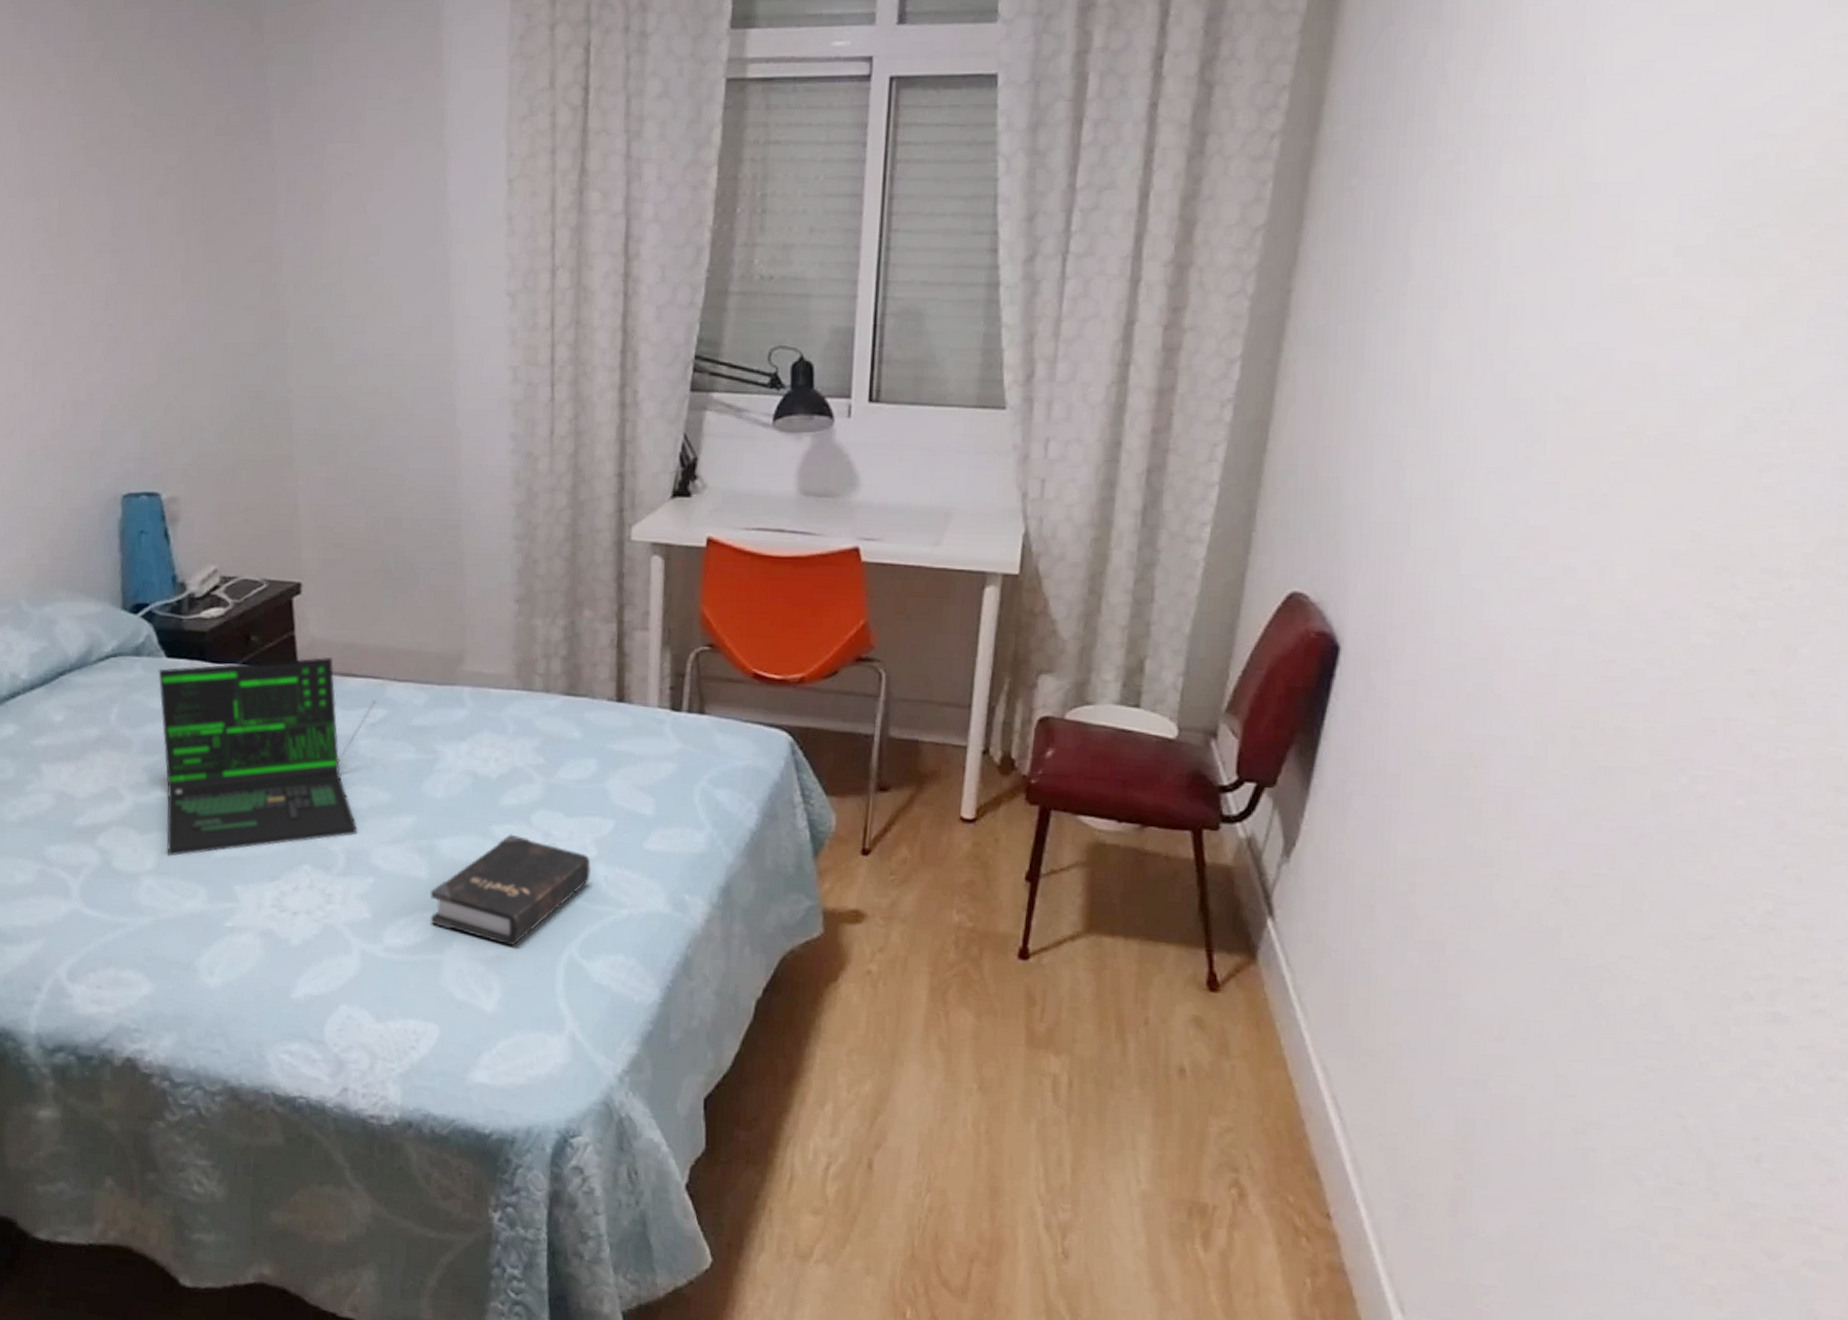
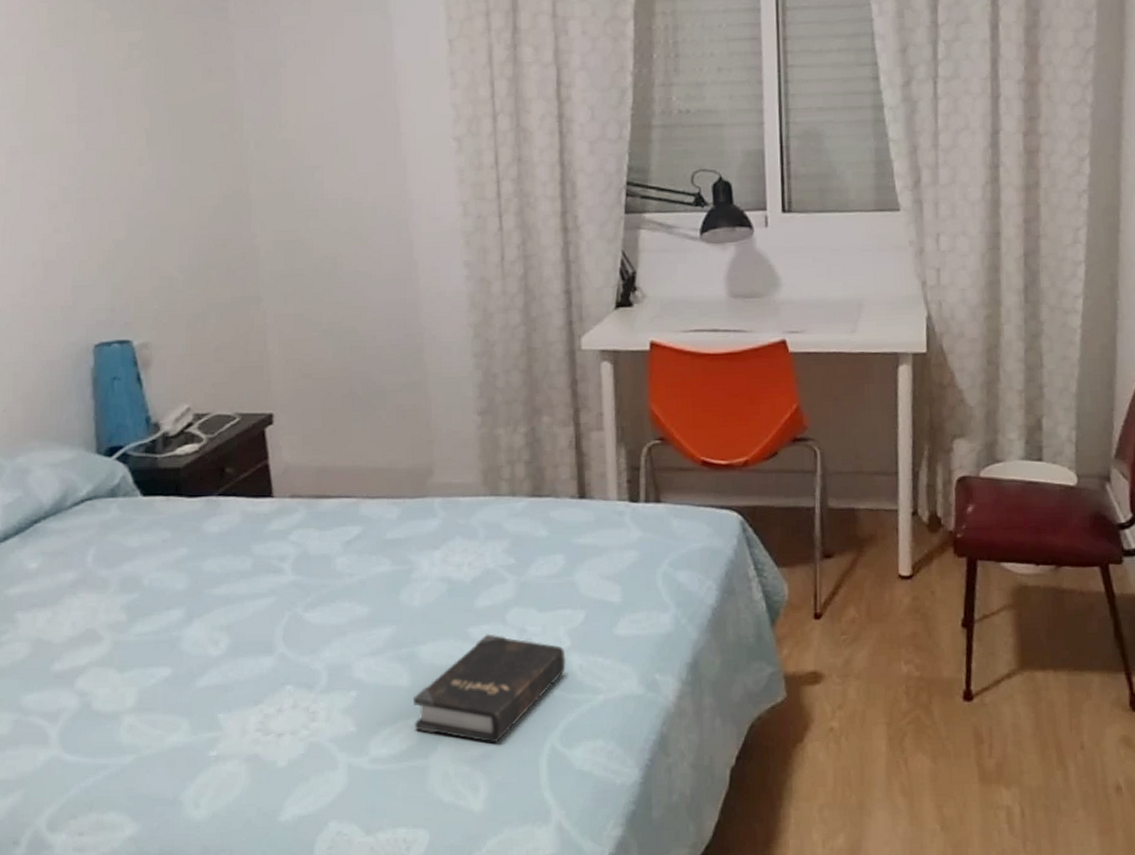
laptop: present [158,657,378,857] -> none [134,482,352,692]

